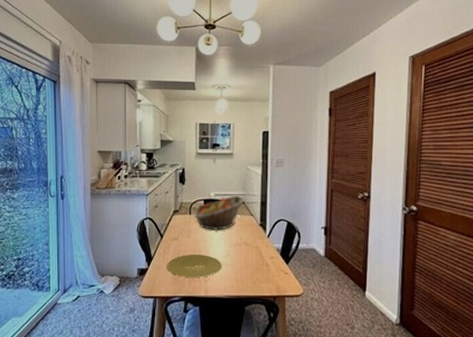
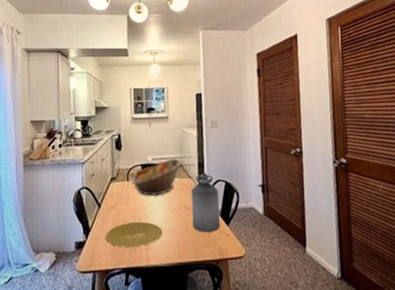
bottle: none [252,211,280,269] -> present [191,172,220,232]

